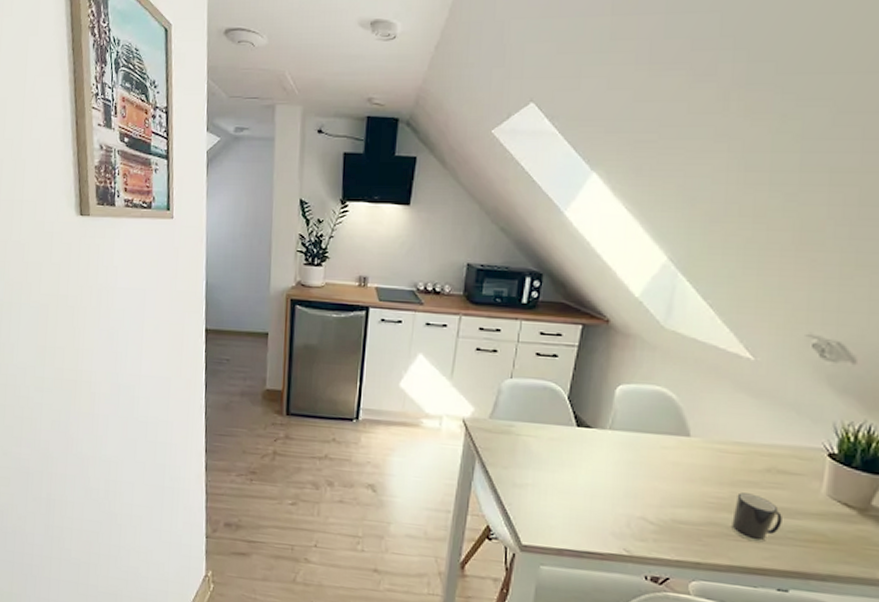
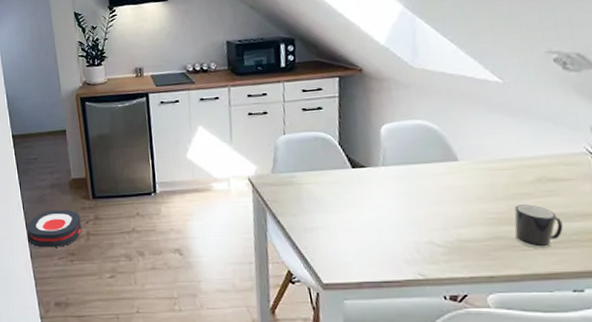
robot vacuum: none [205,420,269,463] -> present [27,209,82,248]

